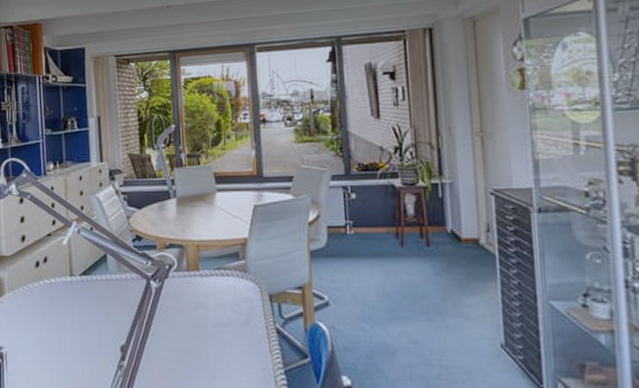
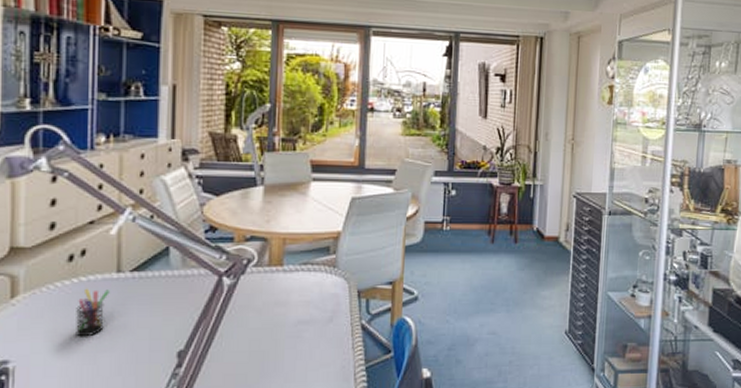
pen holder: none [44,289,66,330] -> present [76,288,110,337]

